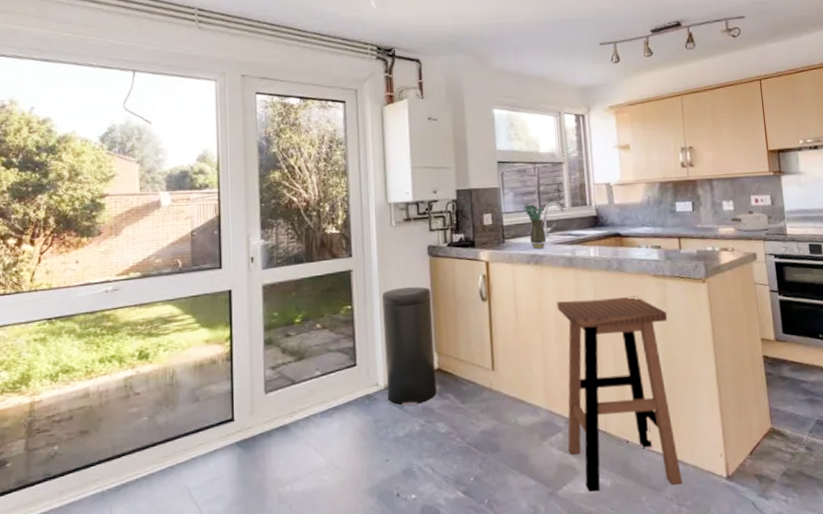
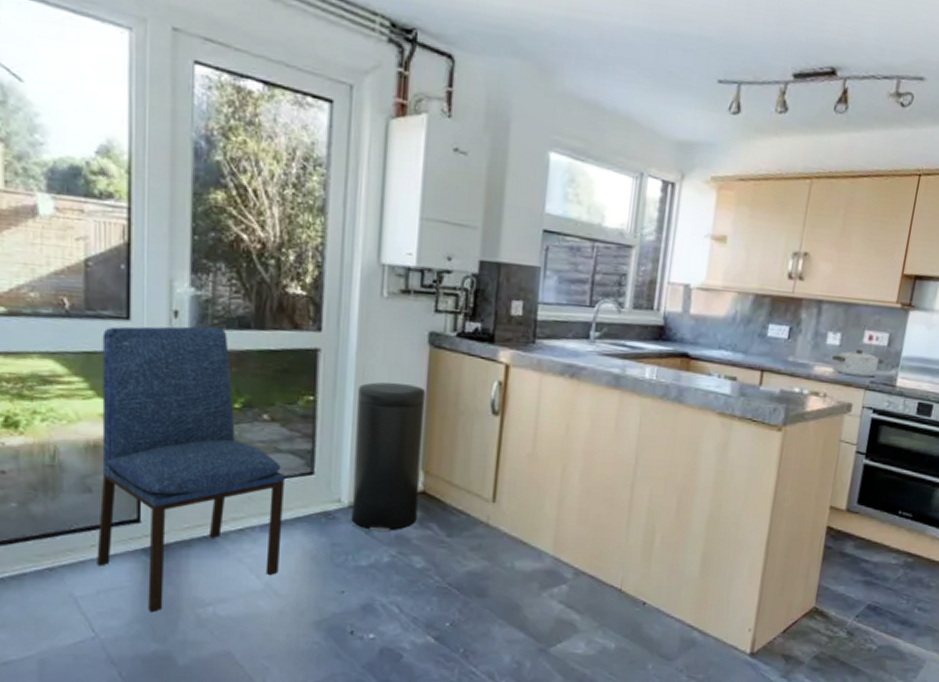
dining chair: none [204,264,337,495] -> present [97,326,286,612]
vase: present [524,202,547,250] -> none [569,293,595,359]
bar stool: present [557,296,682,492] -> none [571,428,726,655]

